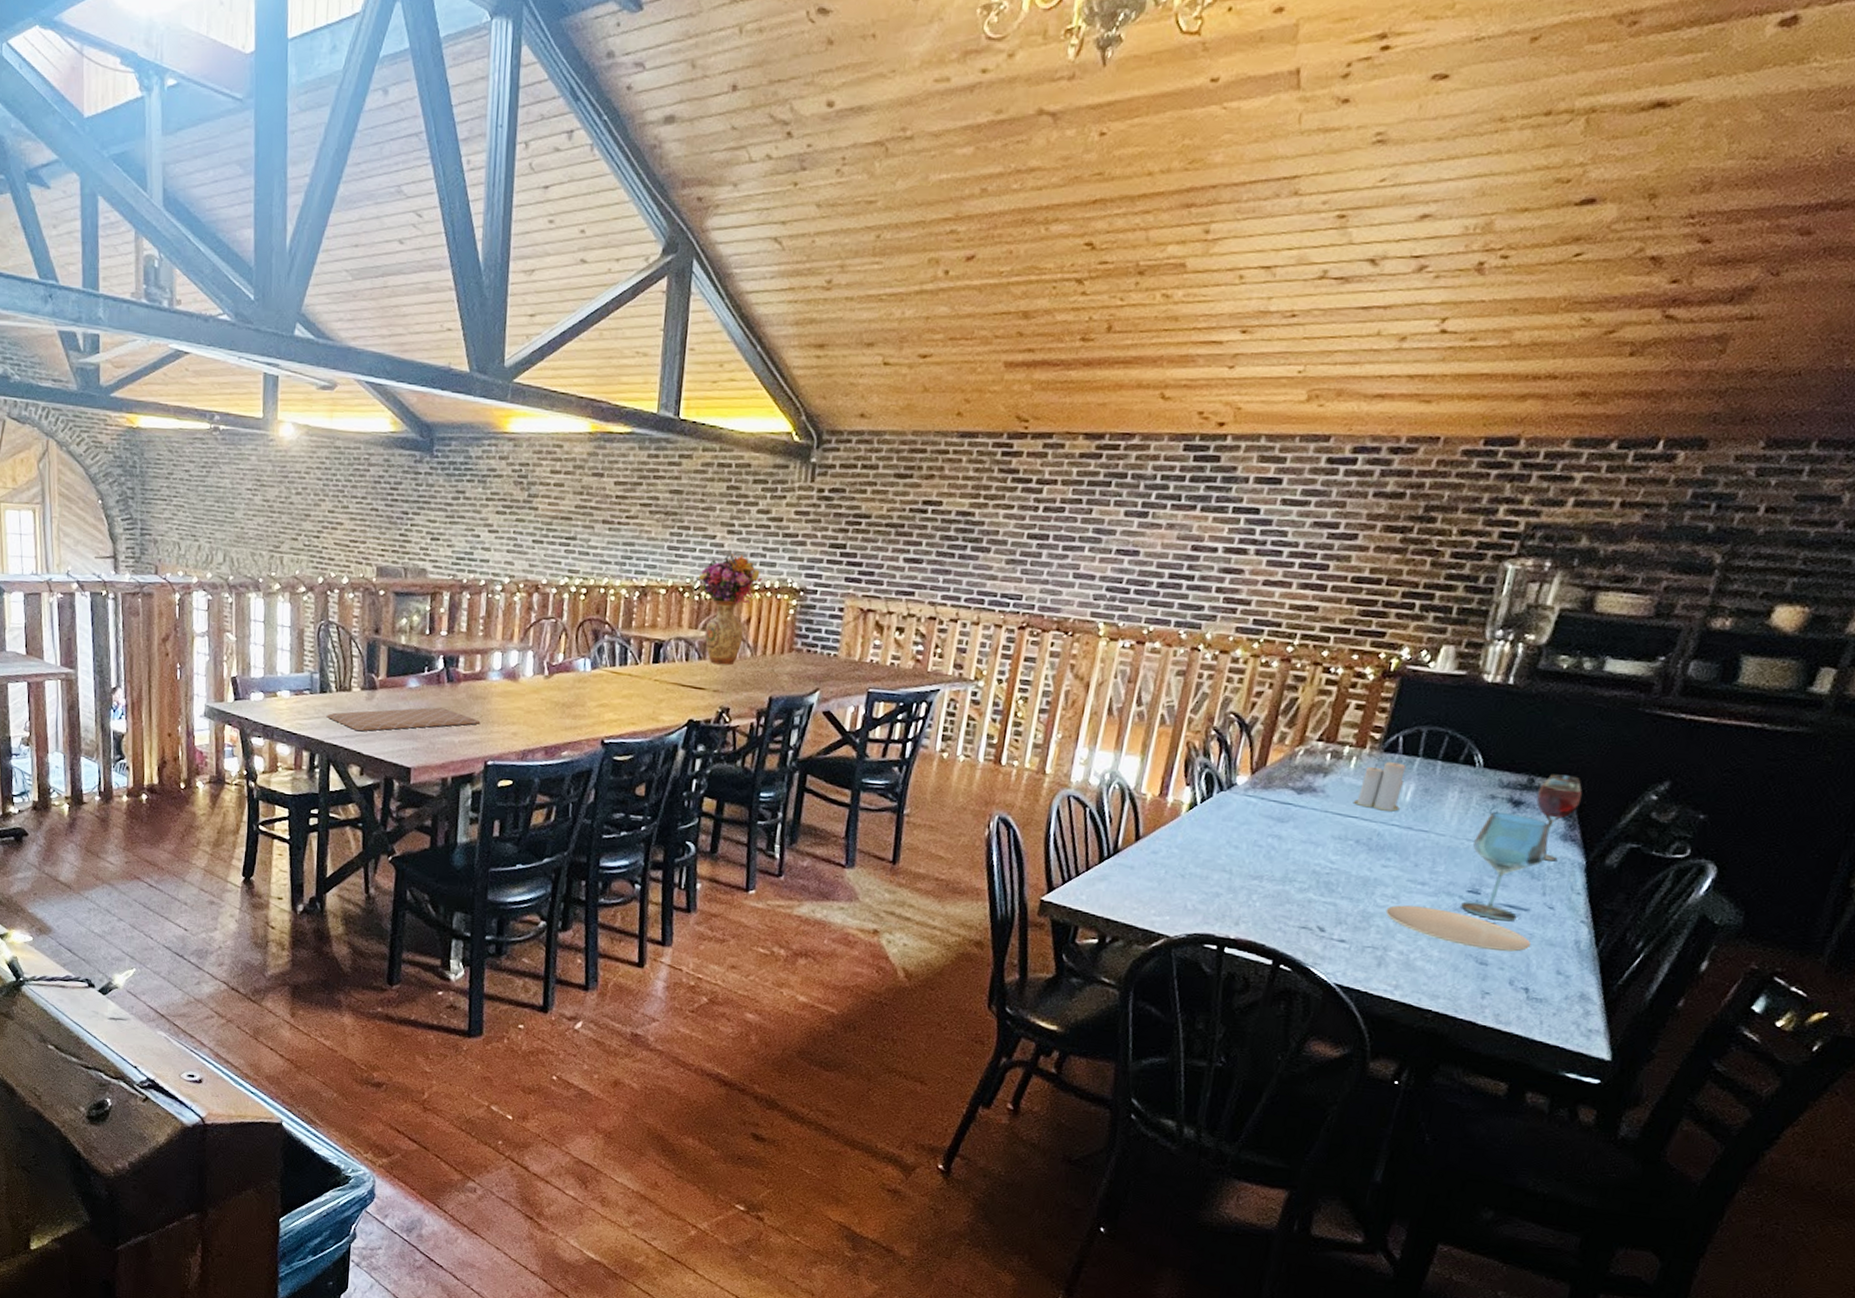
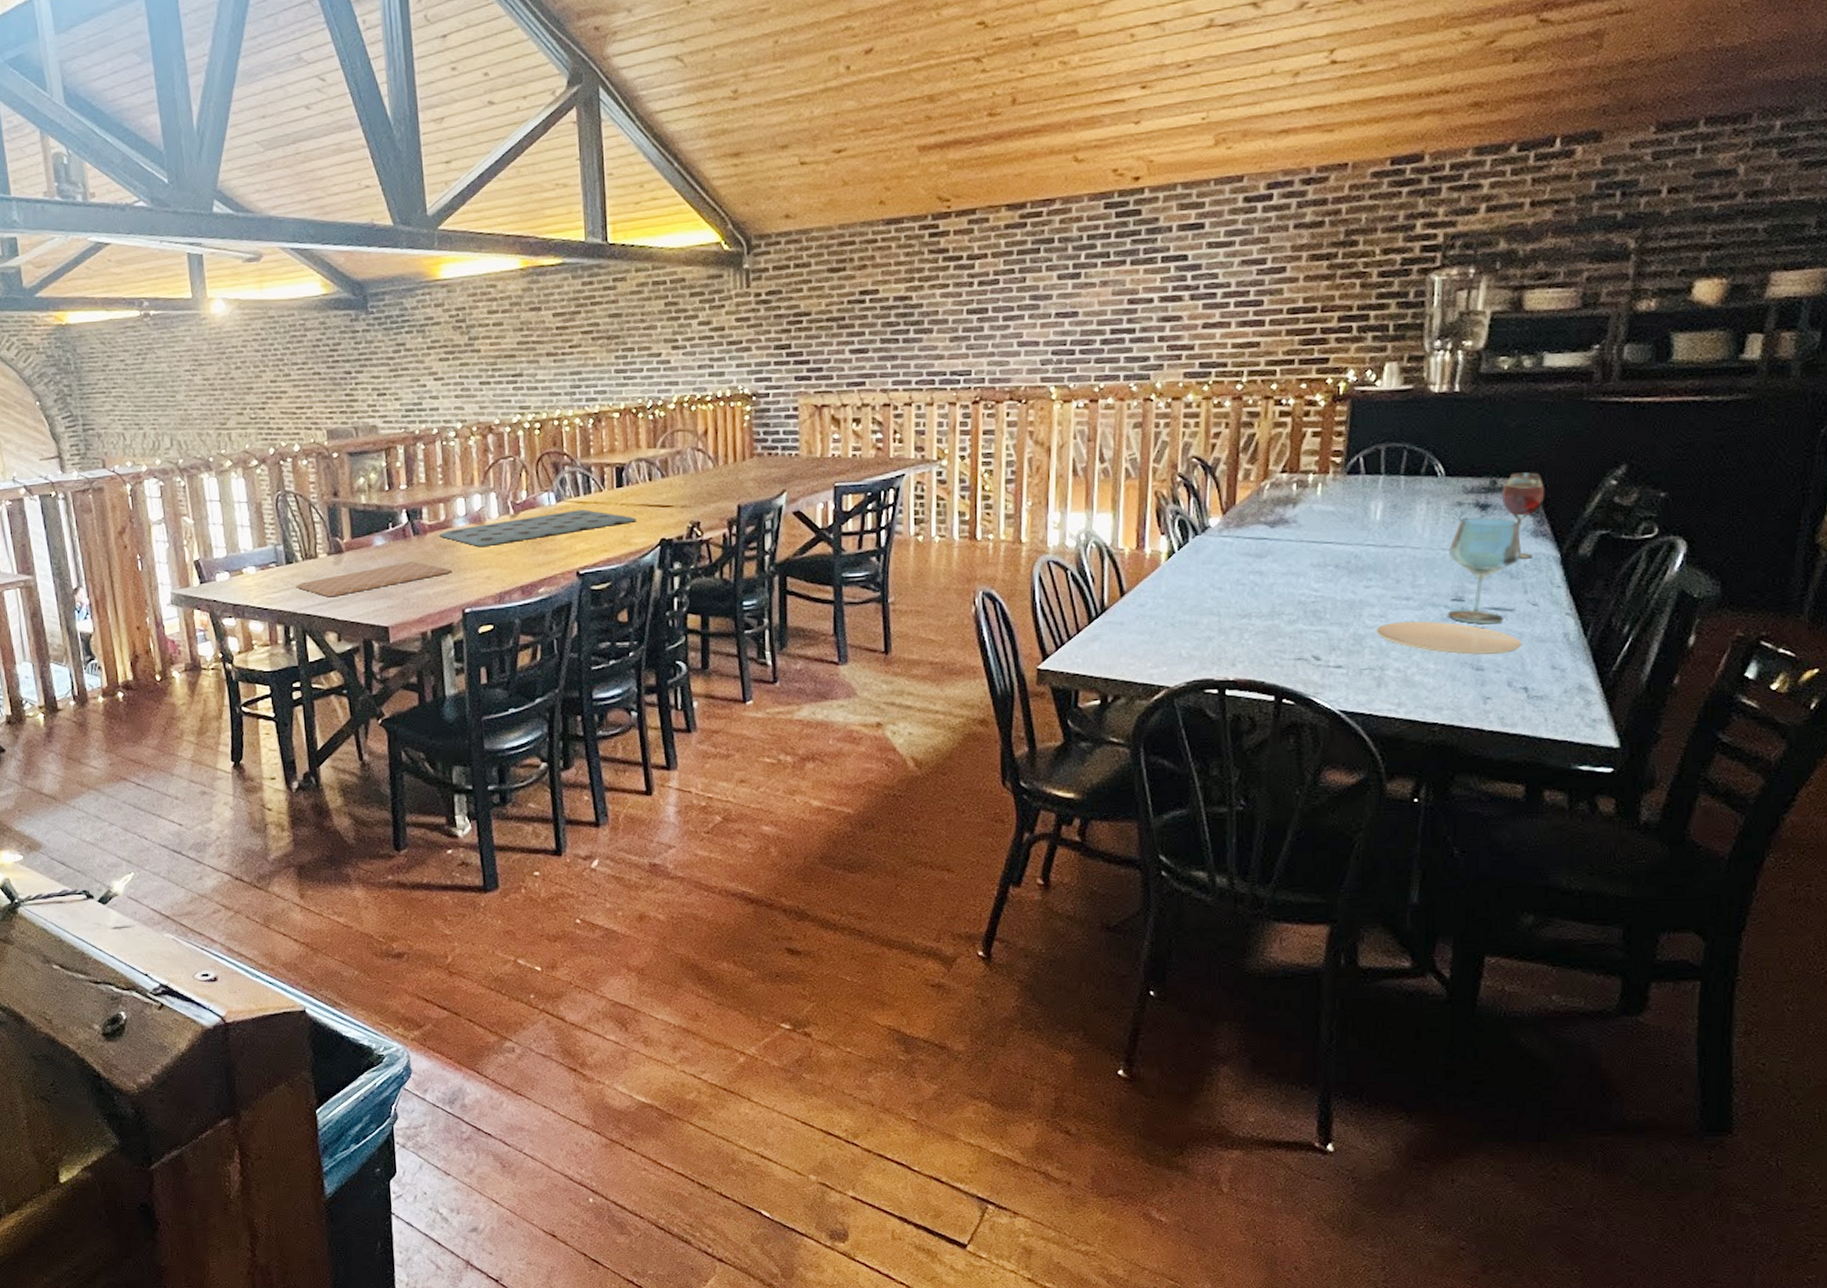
placemat: none [472,679,668,704] -> present [439,510,637,548]
flower arrangement: present [698,548,765,666] -> none [649,363,716,480]
candle: present [1352,758,1406,812] -> none [1326,479,1372,533]

